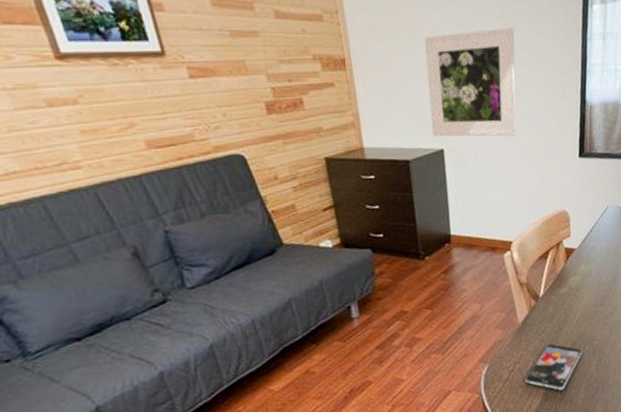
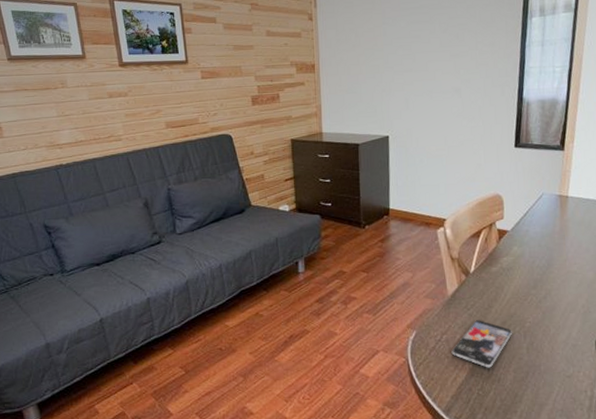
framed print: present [425,27,516,137] -> none [379,38,458,127]

